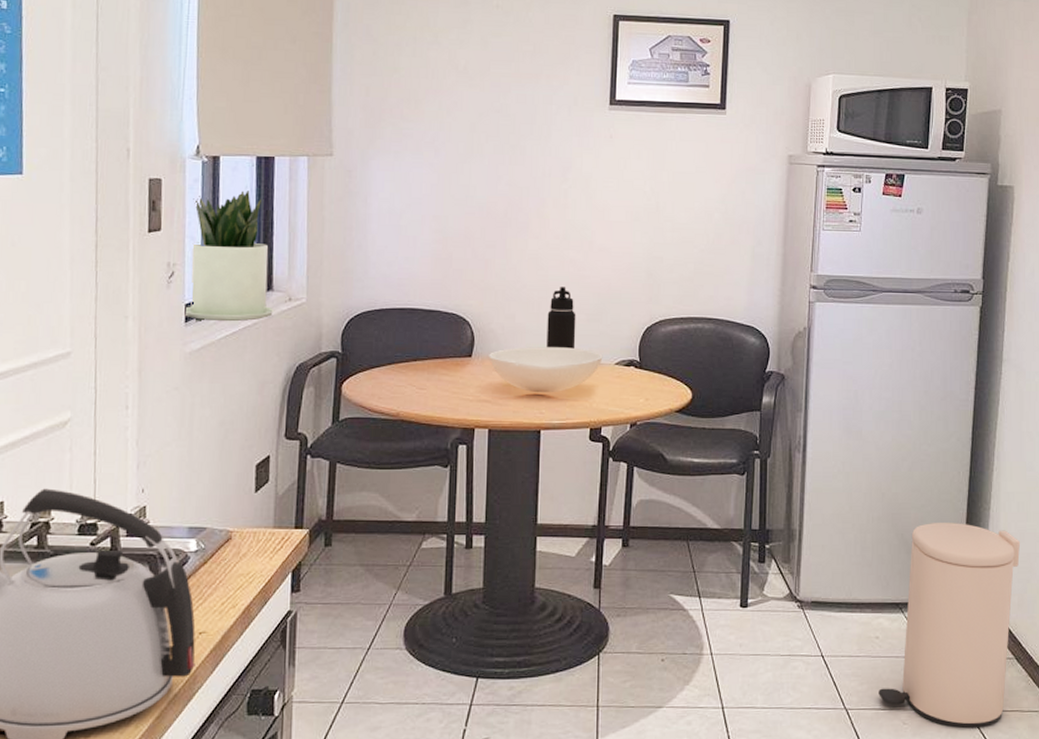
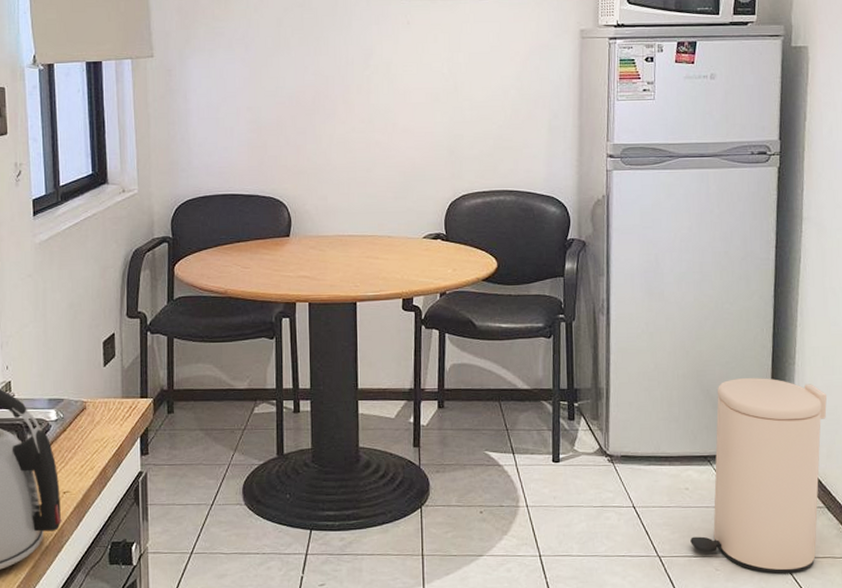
planter: present [183,190,275,322] -> none [31,94,111,214]
bowl: present [489,347,603,393] -> none [305,224,411,268]
water bottle: present [546,287,576,349] -> none [357,167,385,226]

